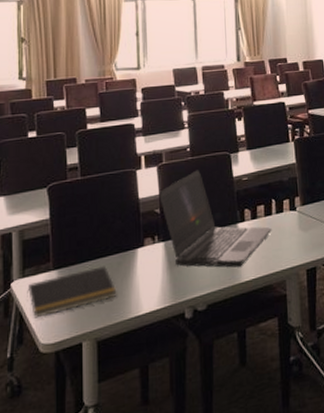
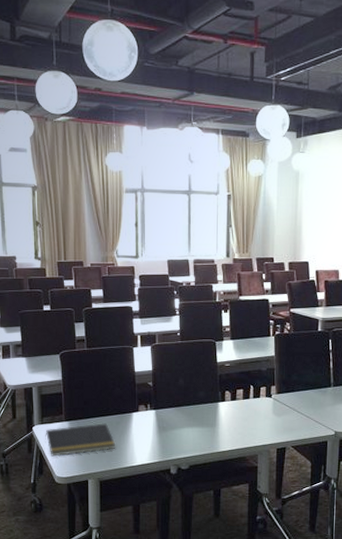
laptop computer: present [159,170,272,268] -> none [152,353,249,438]

